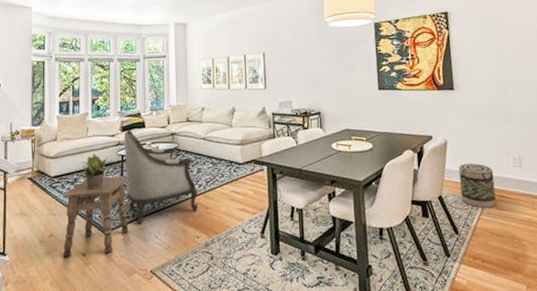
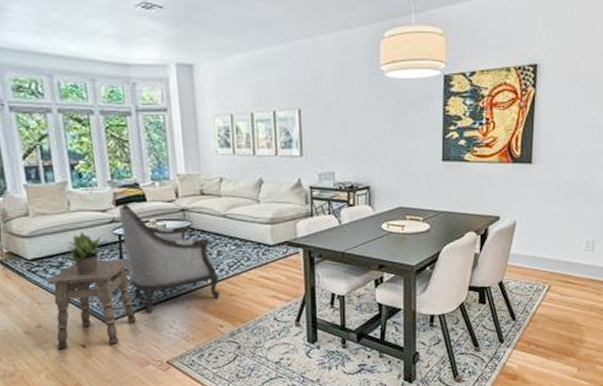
basket: present [458,163,496,208] -> none [523,246,562,294]

